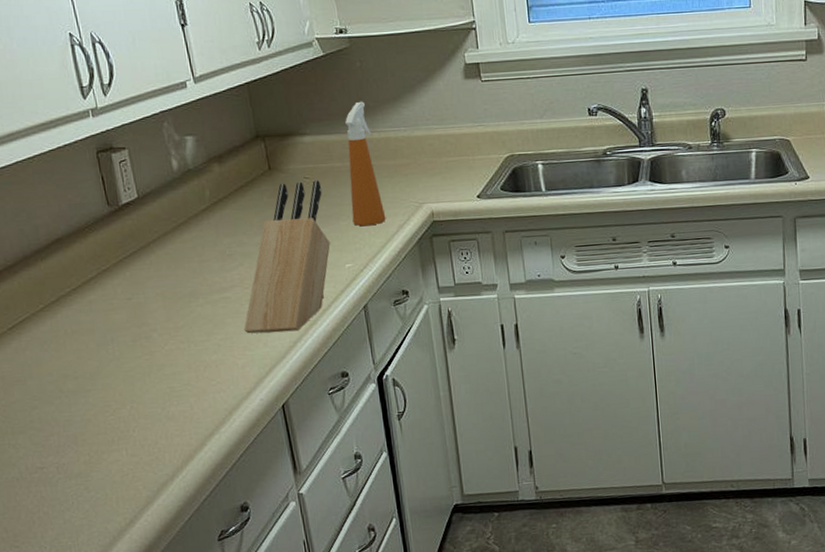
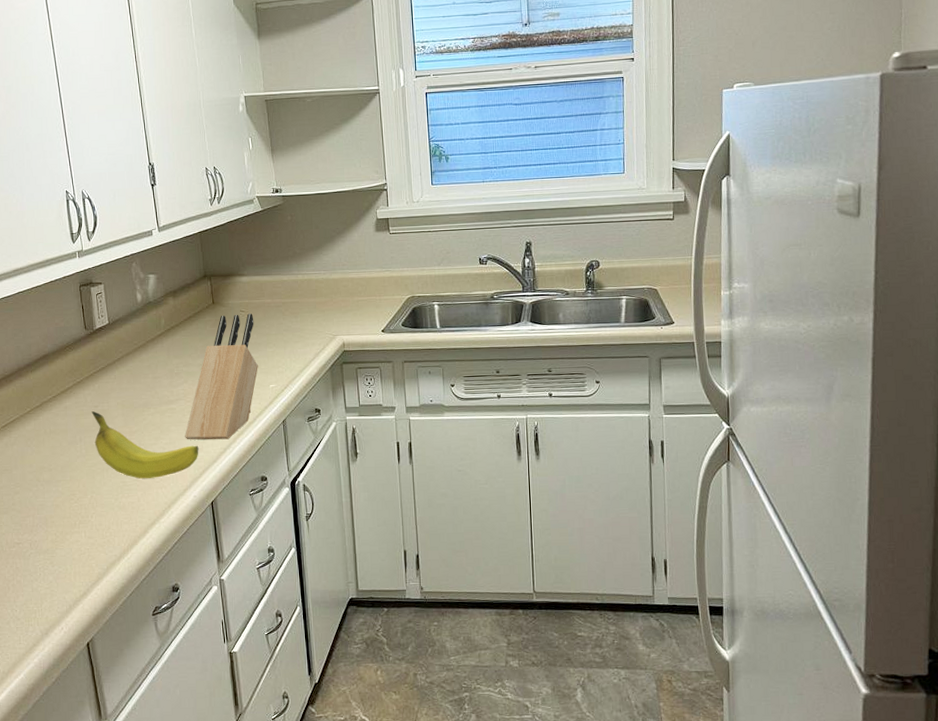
fruit: none [123,305,264,383] -> present [91,411,199,479]
spray bottle: present [345,101,386,226] -> none [276,248,305,353]

